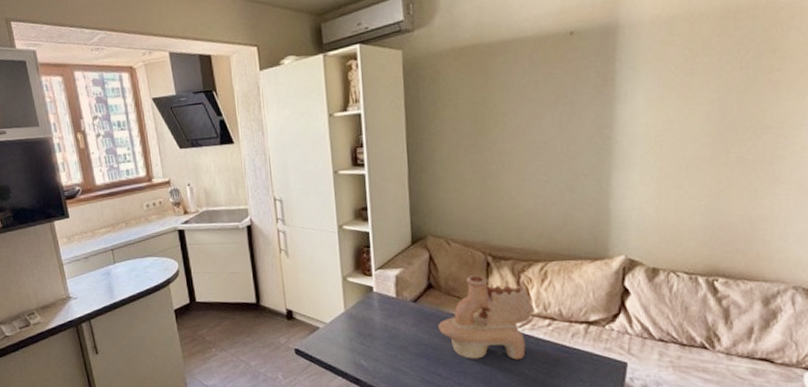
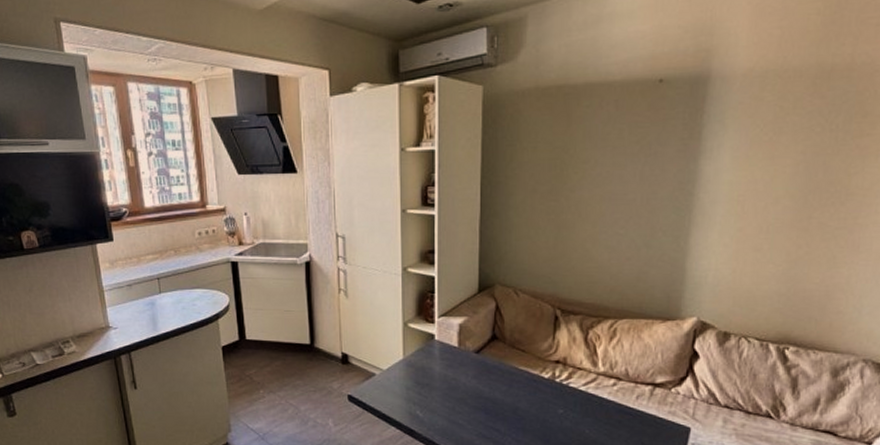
decorative vase: present [438,275,535,360] -> none [500,329,601,419]

